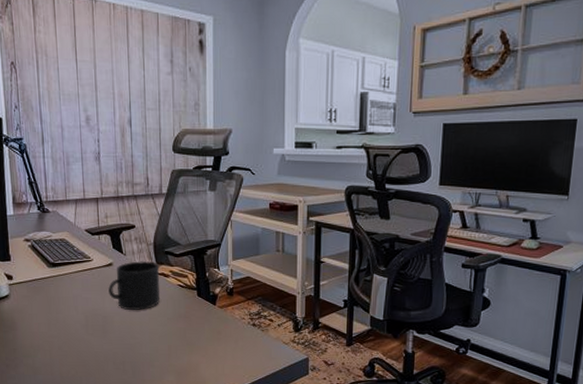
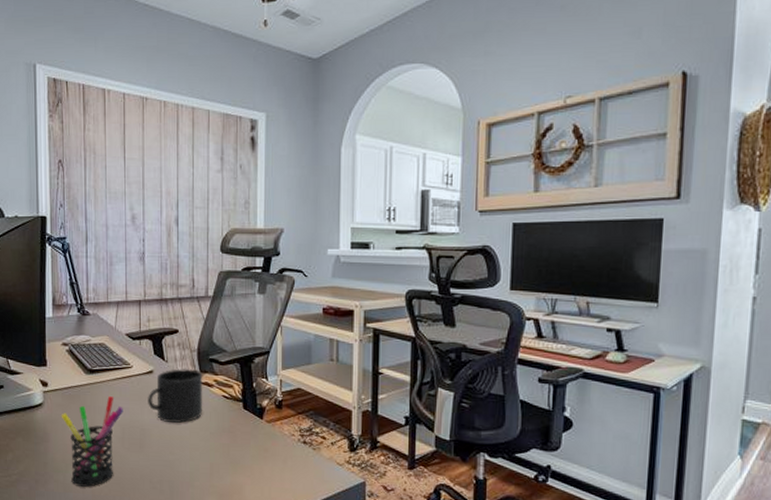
pen holder: none [27,287,86,369] -> present [61,396,123,487]

